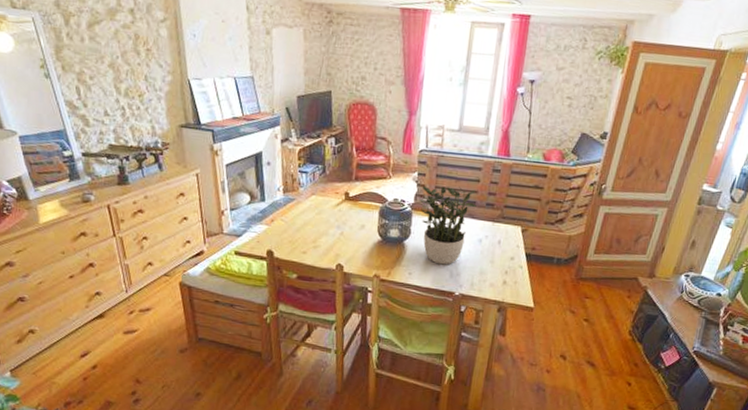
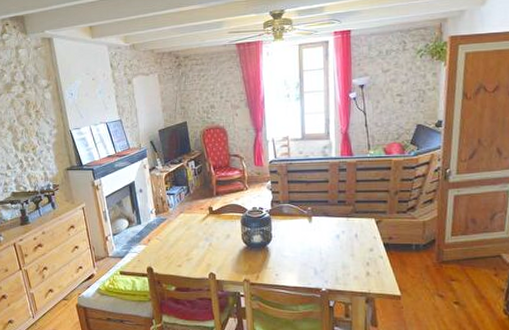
potted plant: present [419,185,477,265] -> none [275,189,329,263]

